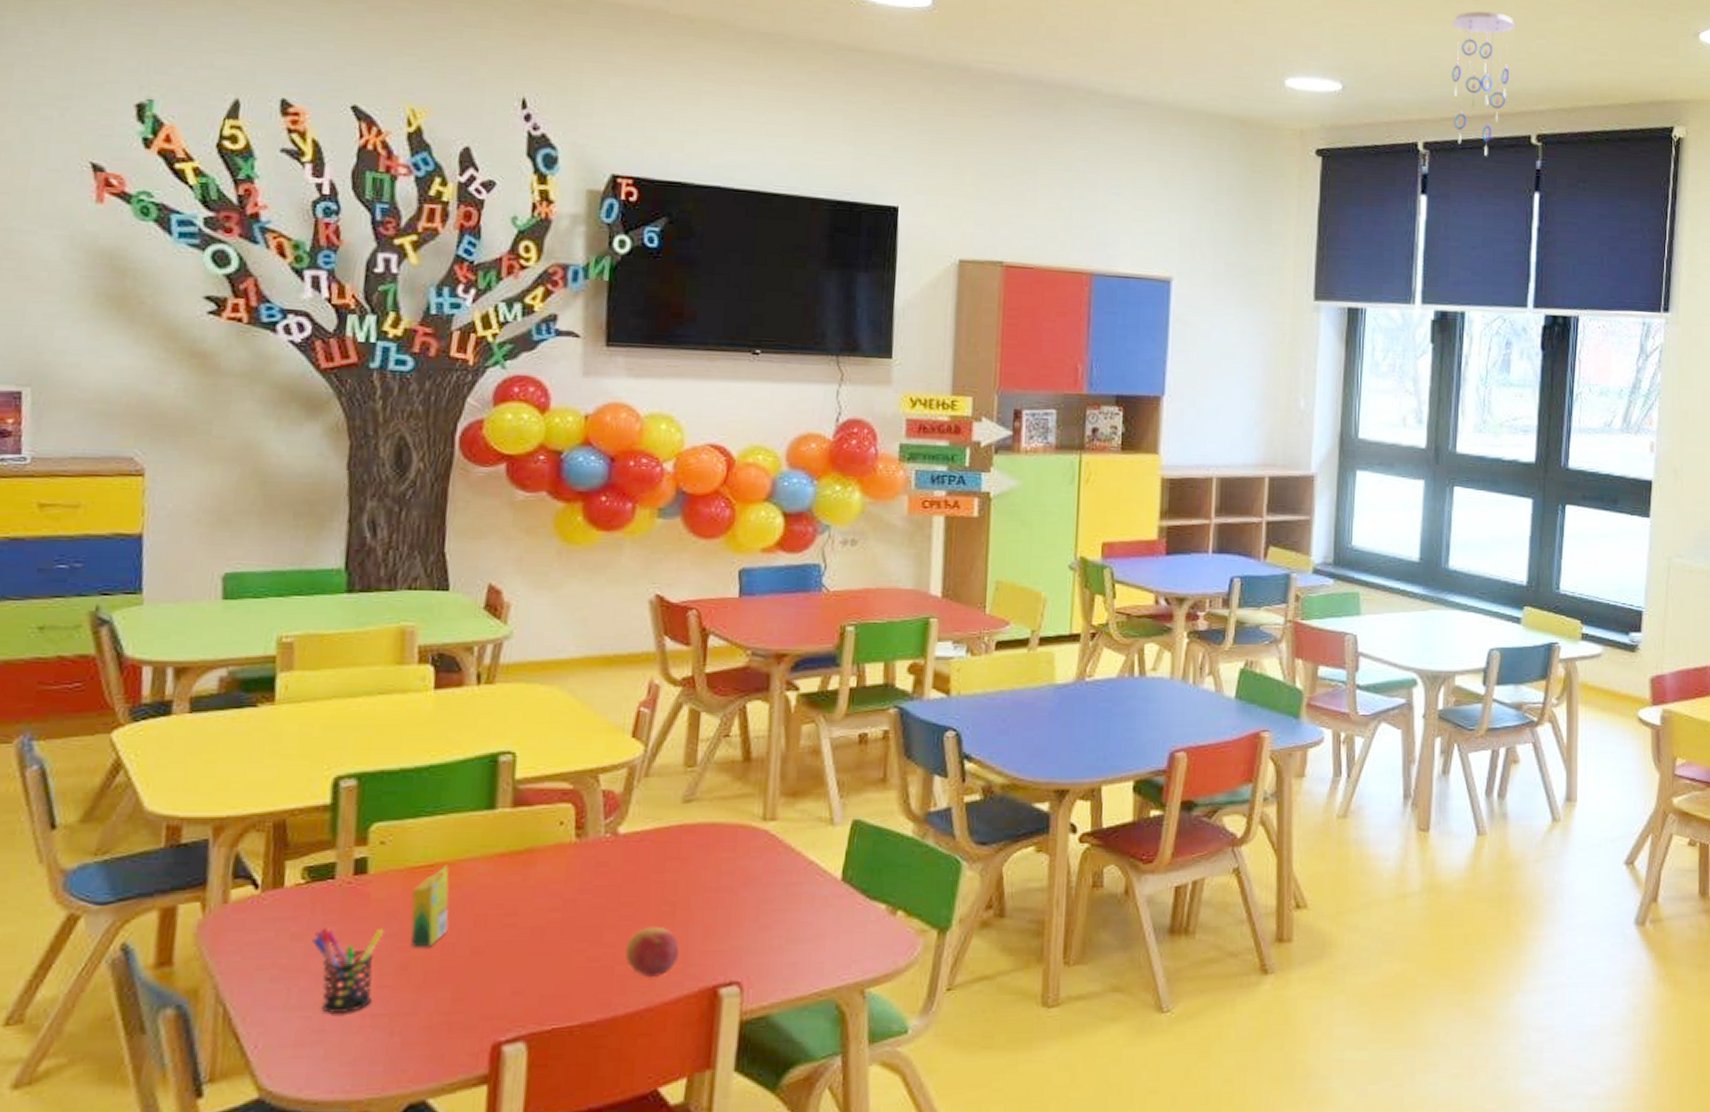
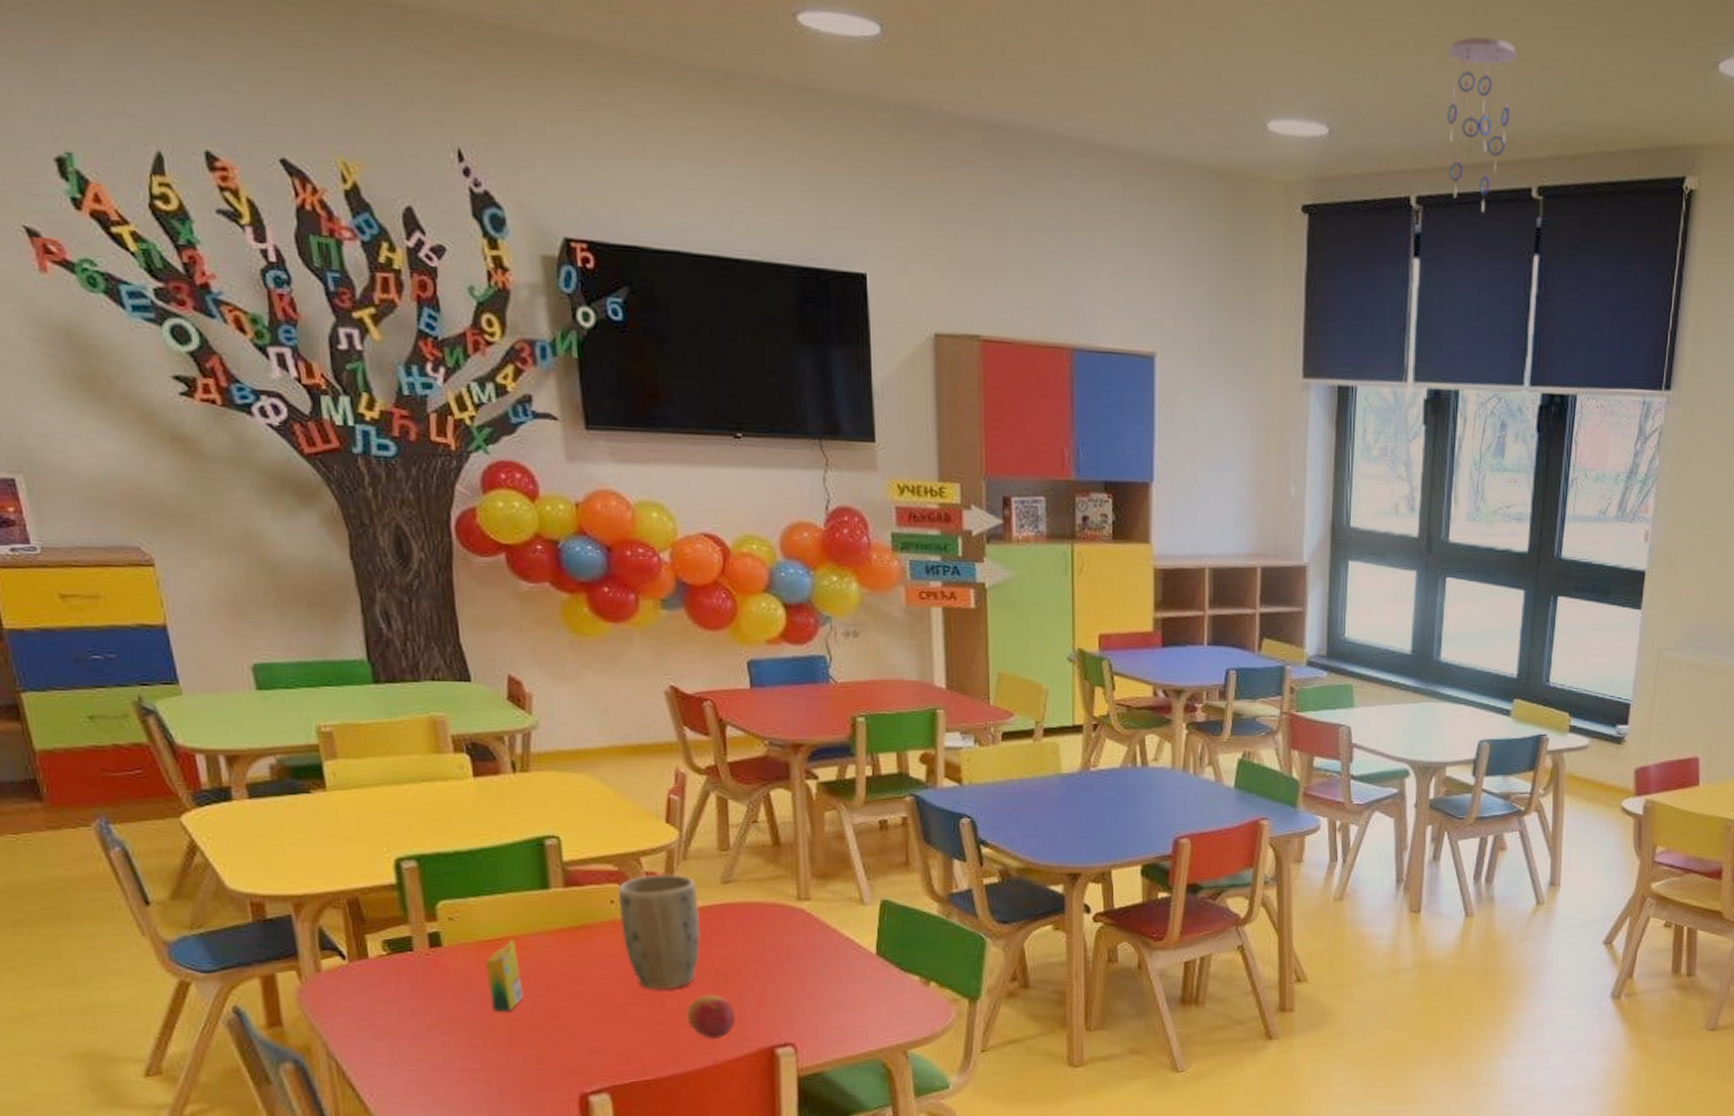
pen holder: present [312,927,384,1015] -> none [403,993,466,1069]
plant pot: none [566,792,656,922] -> present [617,874,702,990]

